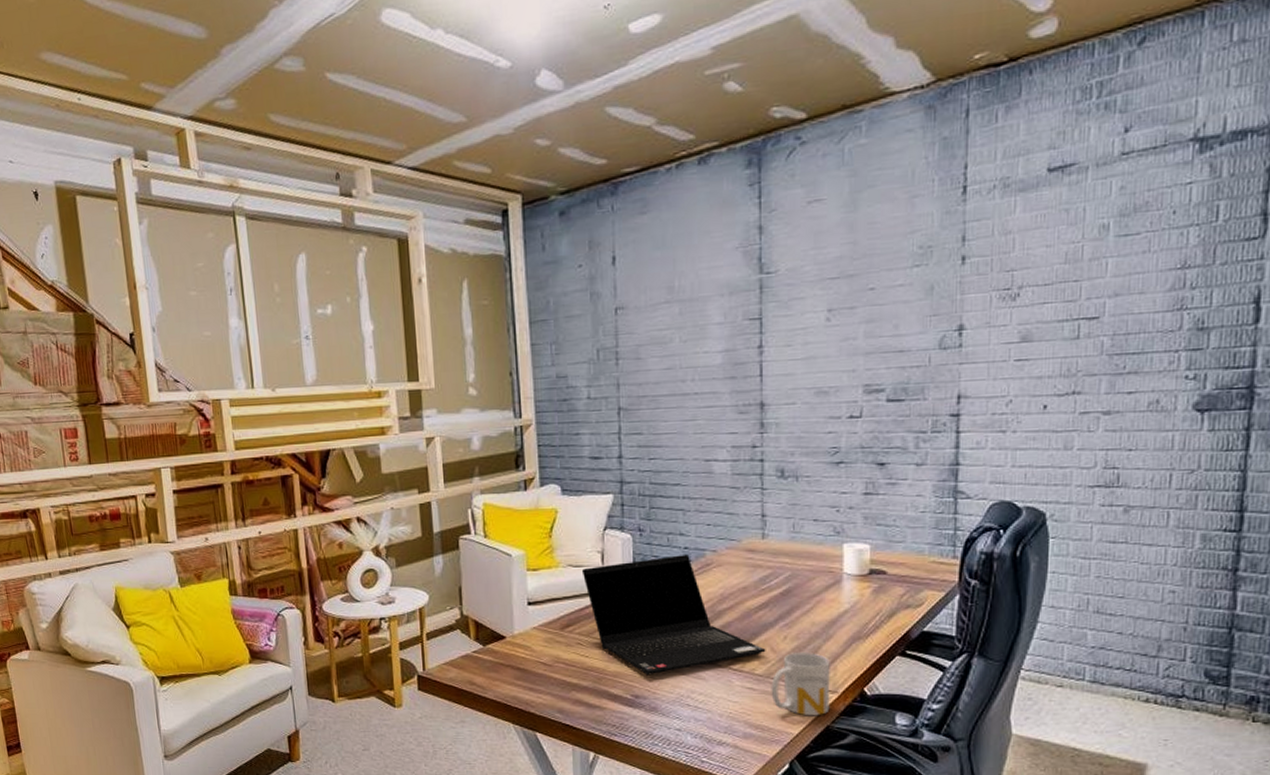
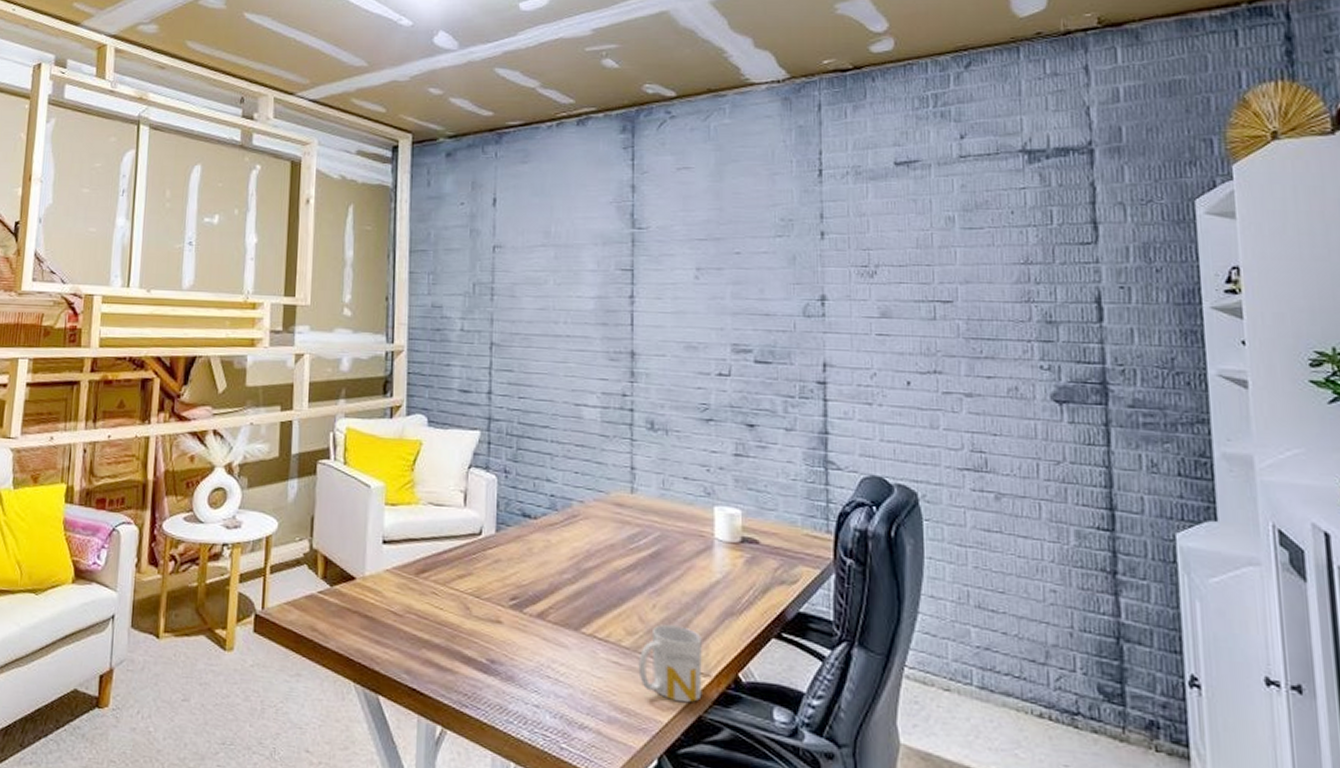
laptop computer: present [581,555,766,676] -> none [442,502,634,638]

